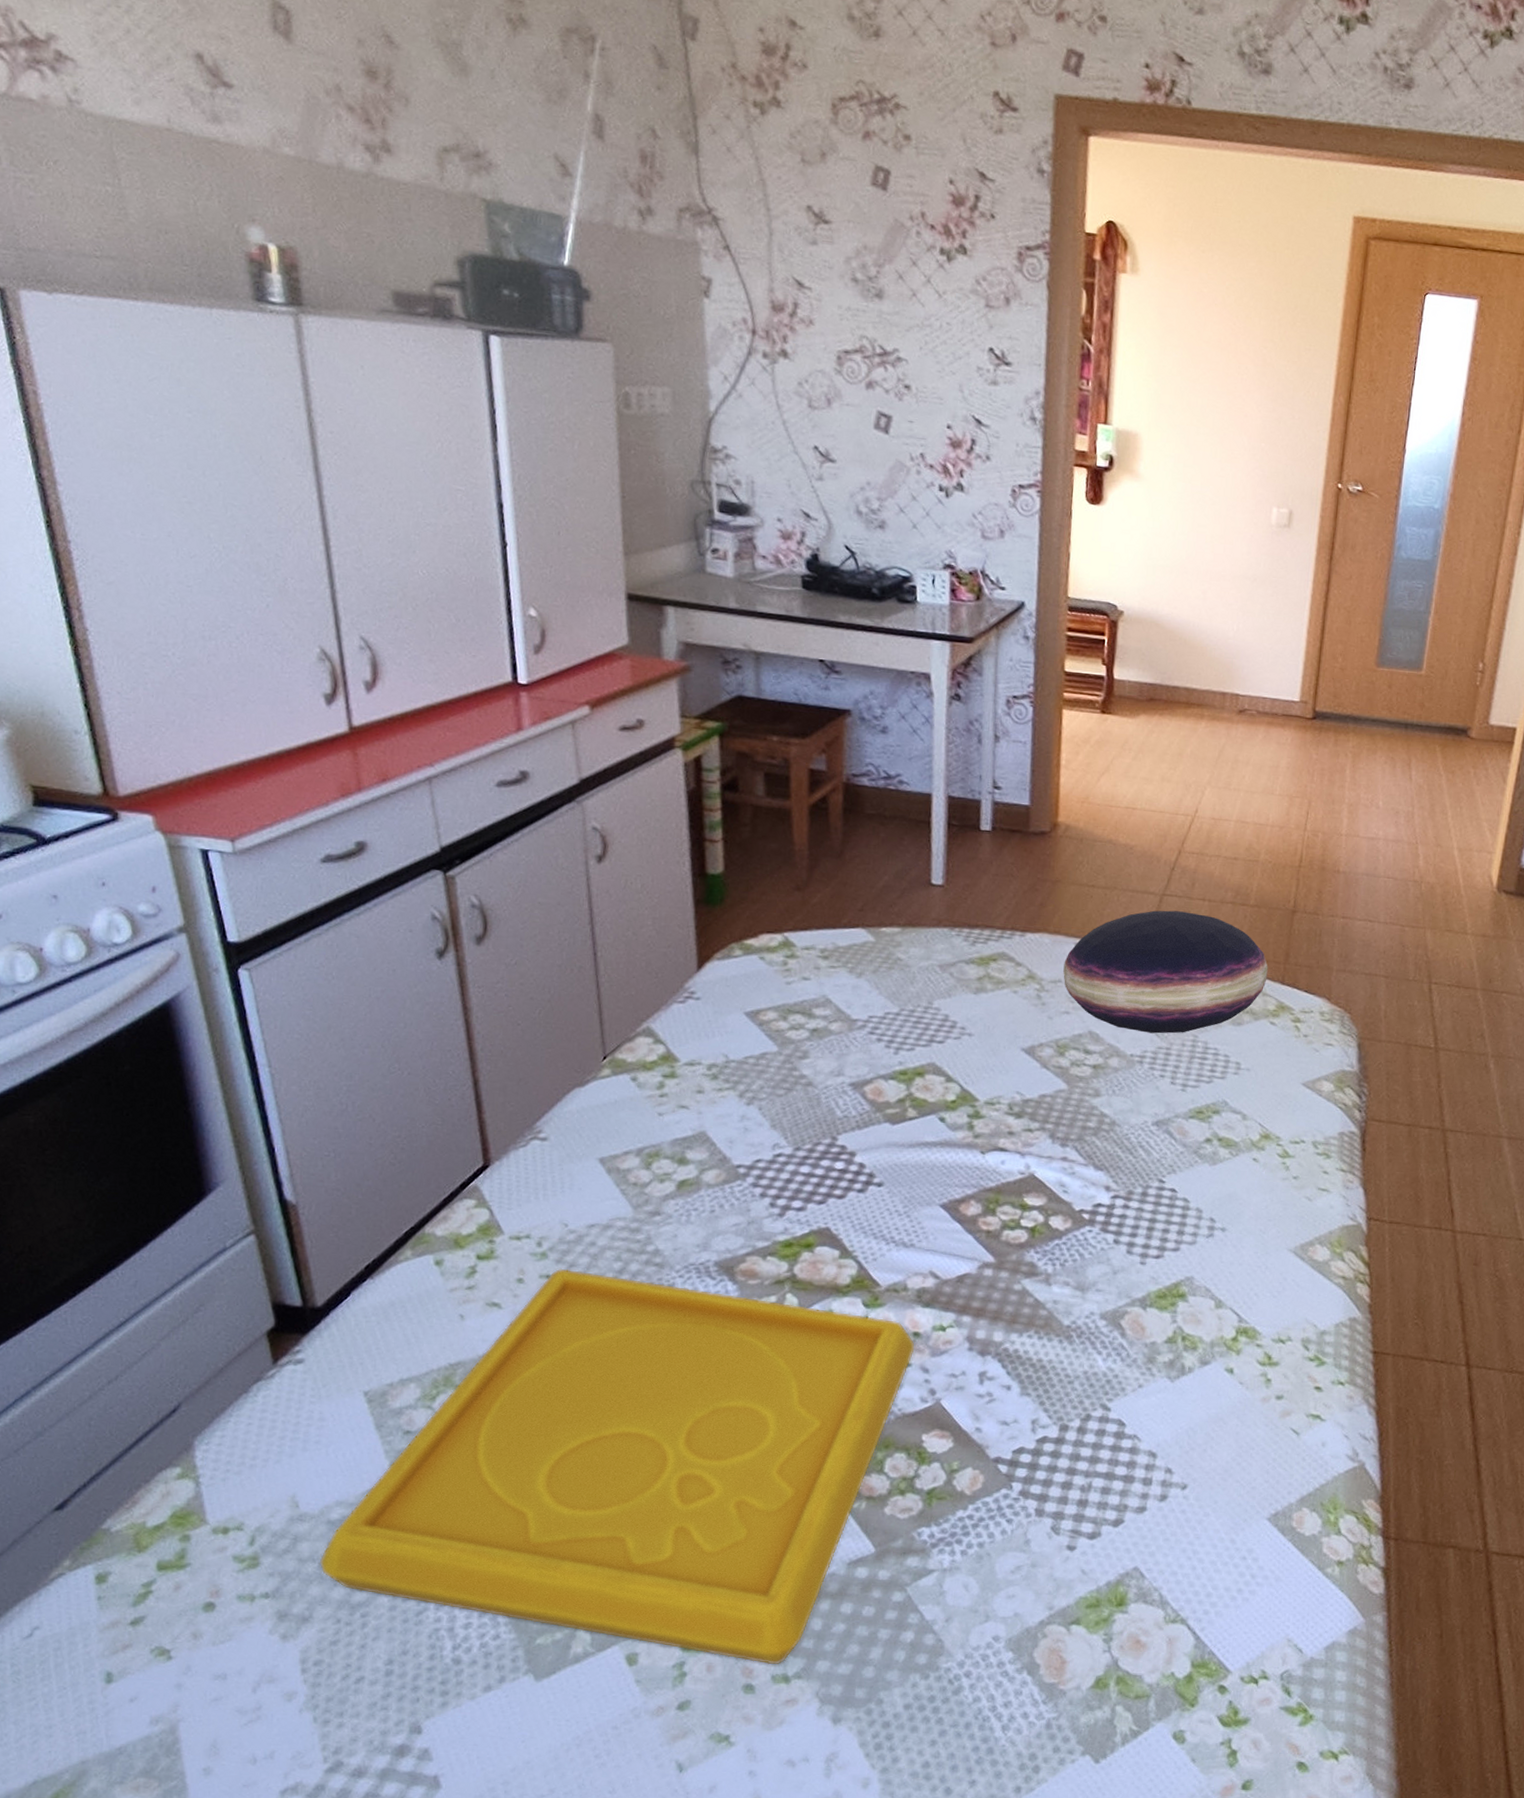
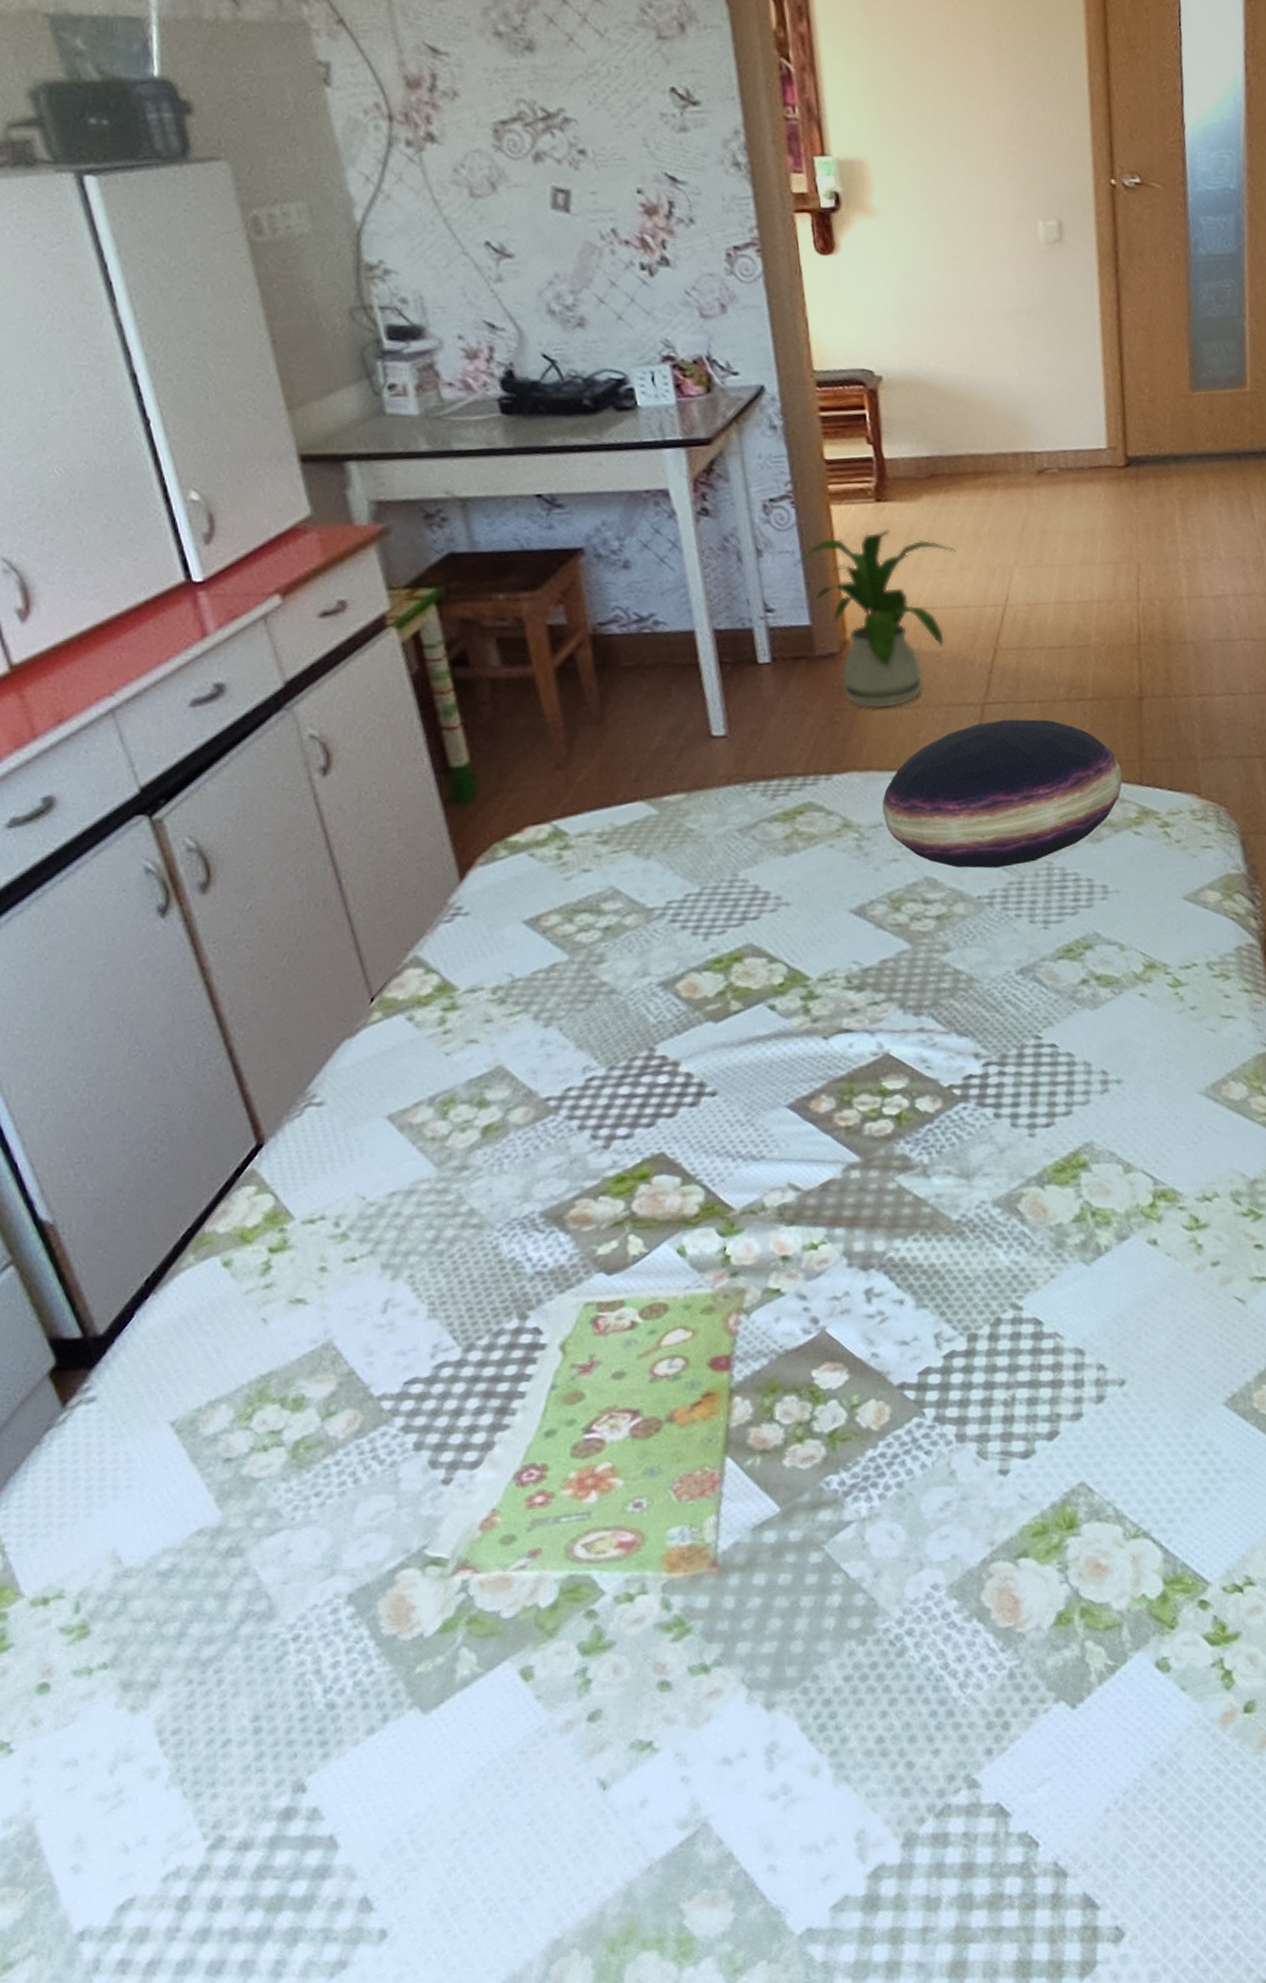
serving tray: present [319,1268,915,1665] -> none [156,1246,787,1656]
house plant: none [1024,737,1161,885] -> present [794,529,956,709]

